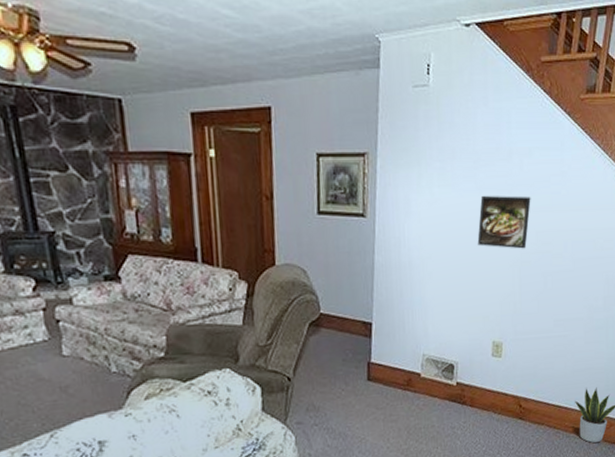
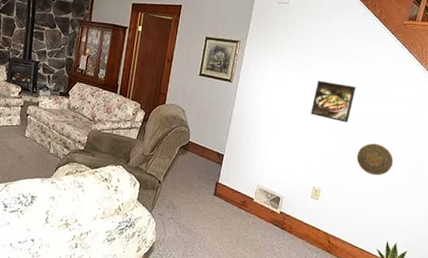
decorative plate: none [541,270,585,312] -> present [356,143,394,176]

